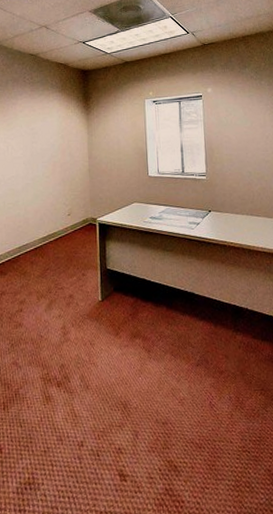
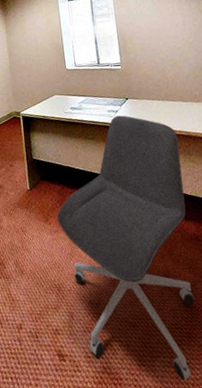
office chair: none [127,228,265,504] -> present [56,115,195,380]

